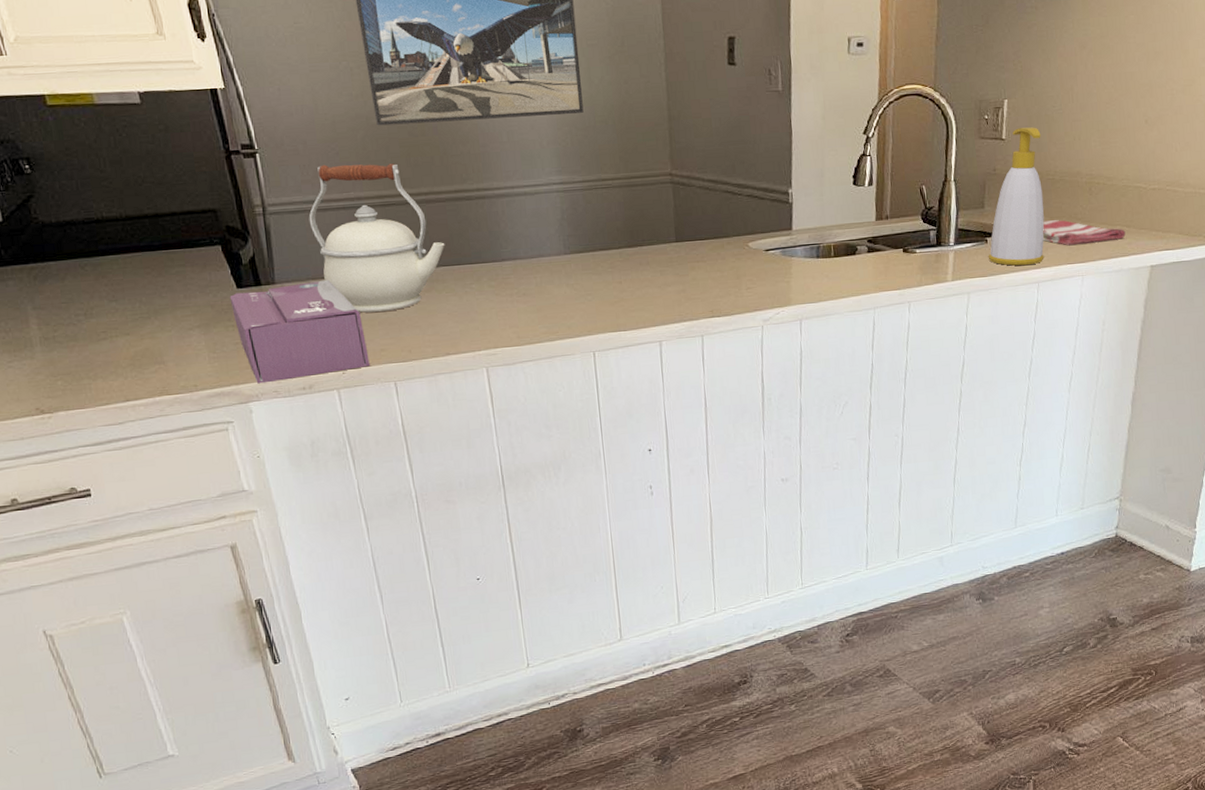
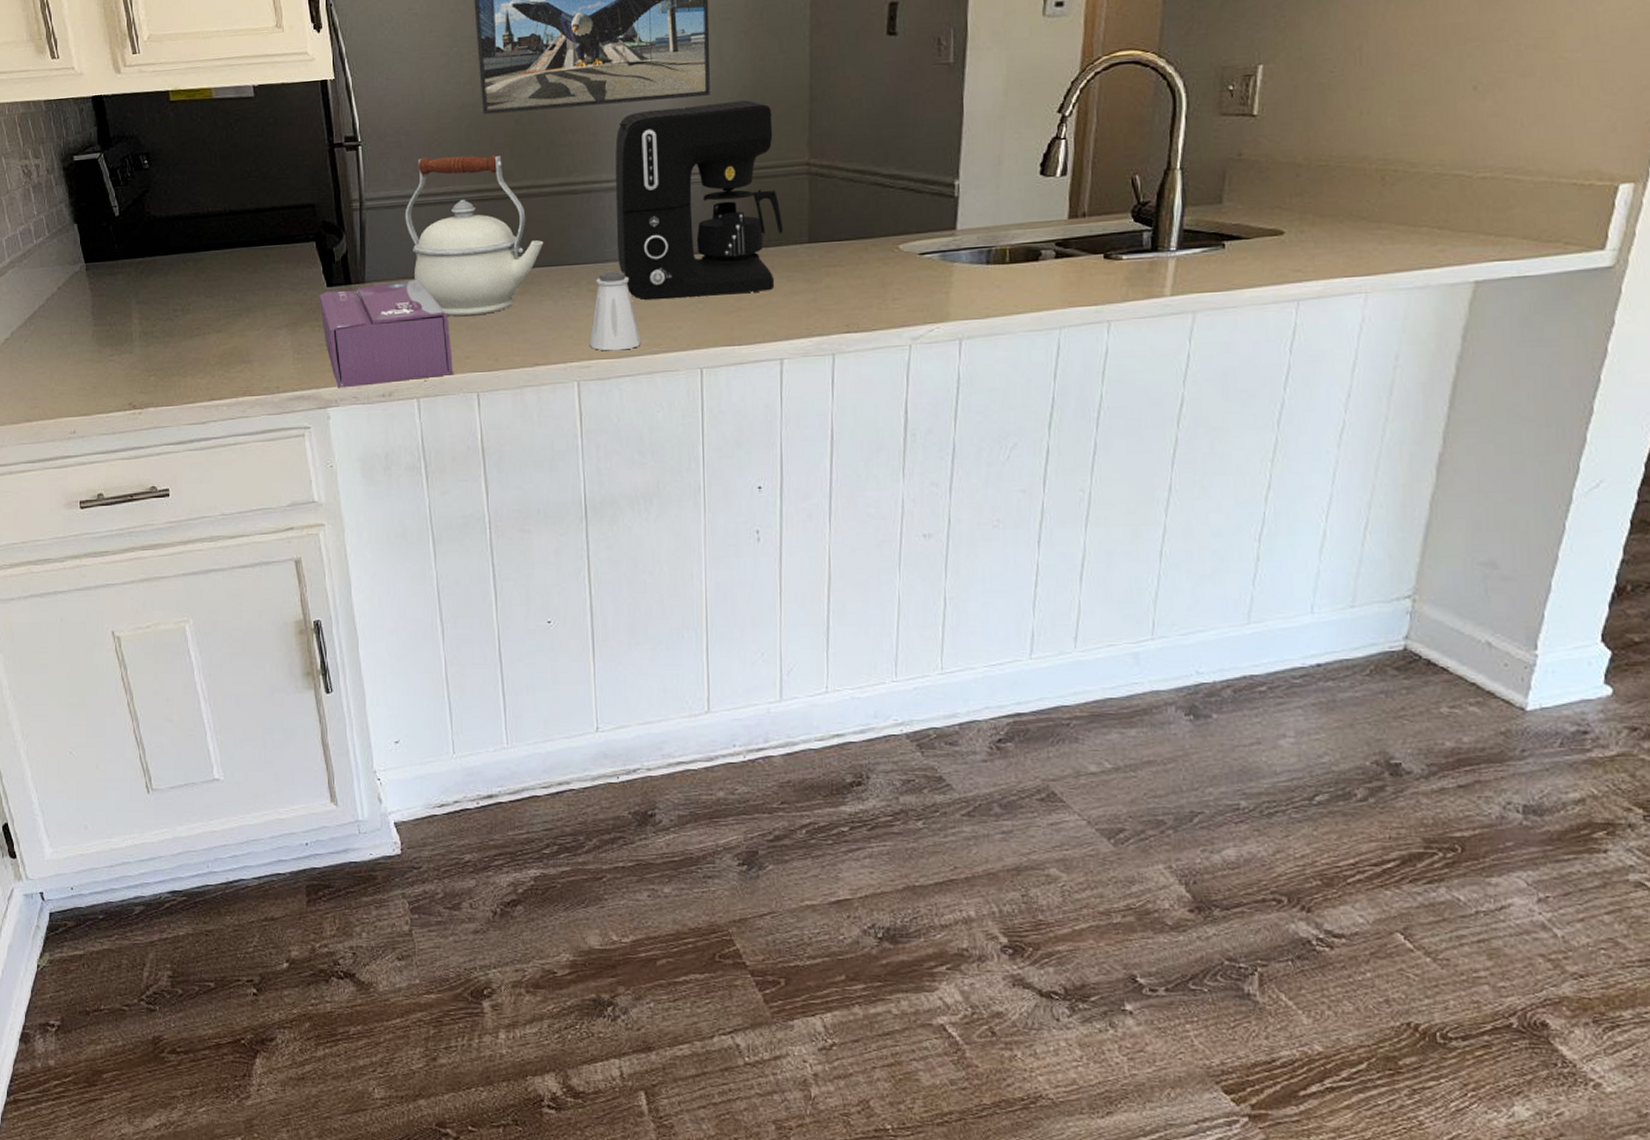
saltshaker: none [493,268,540,340] -> present [589,271,641,351]
coffee maker: none [503,118,655,294] -> present [615,100,784,300]
soap bottle: present [988,127,1045,266] -> none [1224,99,1311,279]
dish towel: present [1042,219,1126,246] -> none [1307,218,1436,253]

